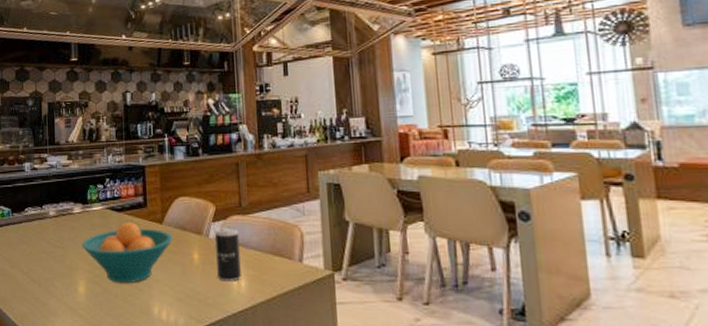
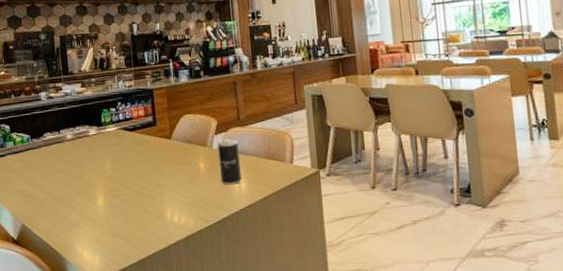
fruit bowl: present [82,223,173,284] -> none [98,140,181,194]

